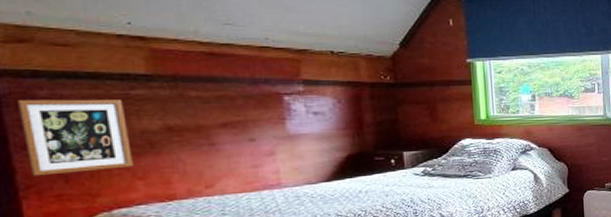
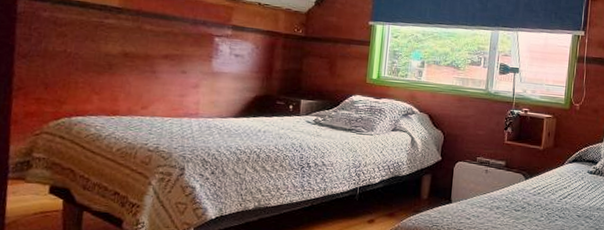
picture frame: present [18,99,133,176] -> none [24,18,98,83]

